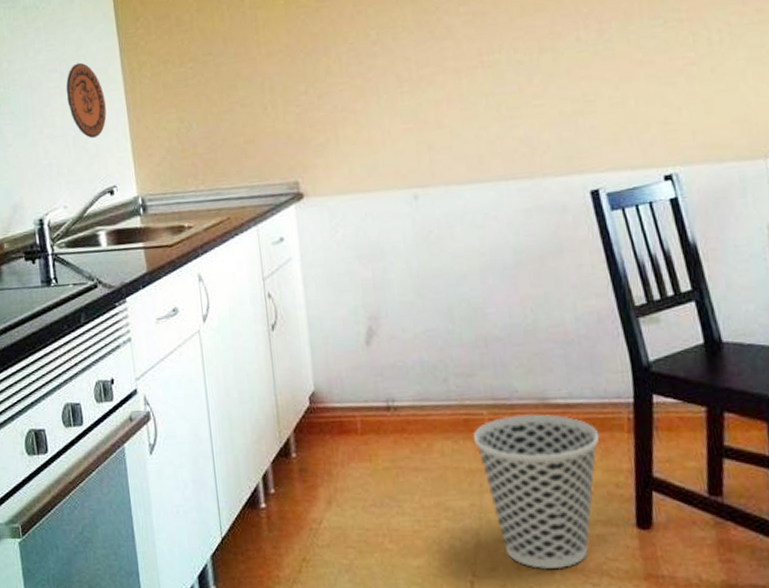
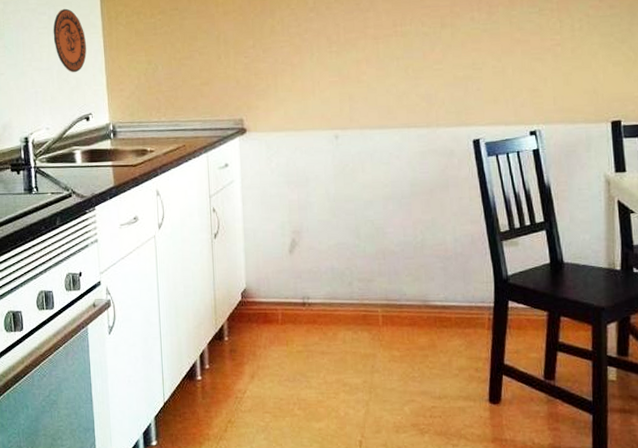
wastebasket: present [473,414,600,569] -> none [369,313,466,432]

